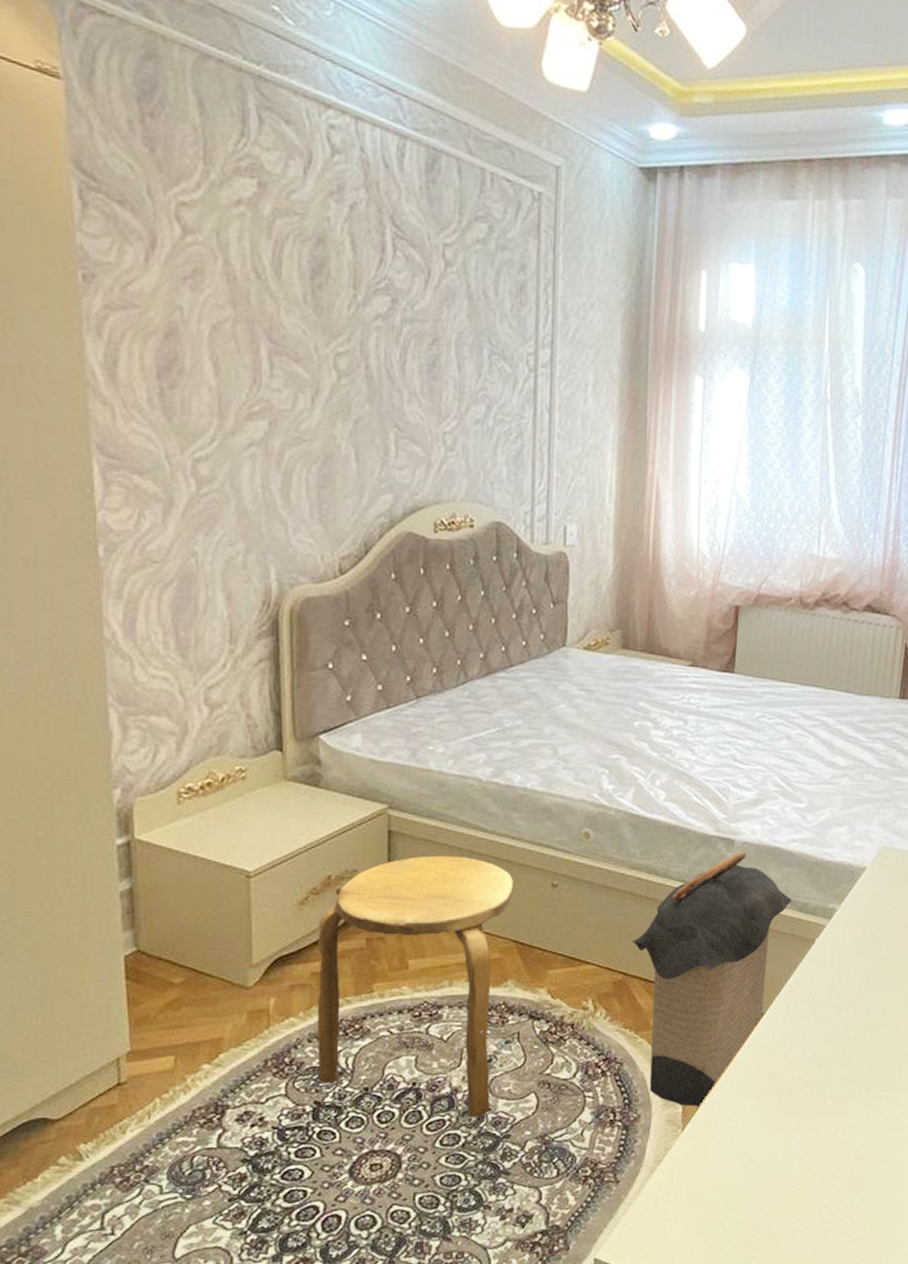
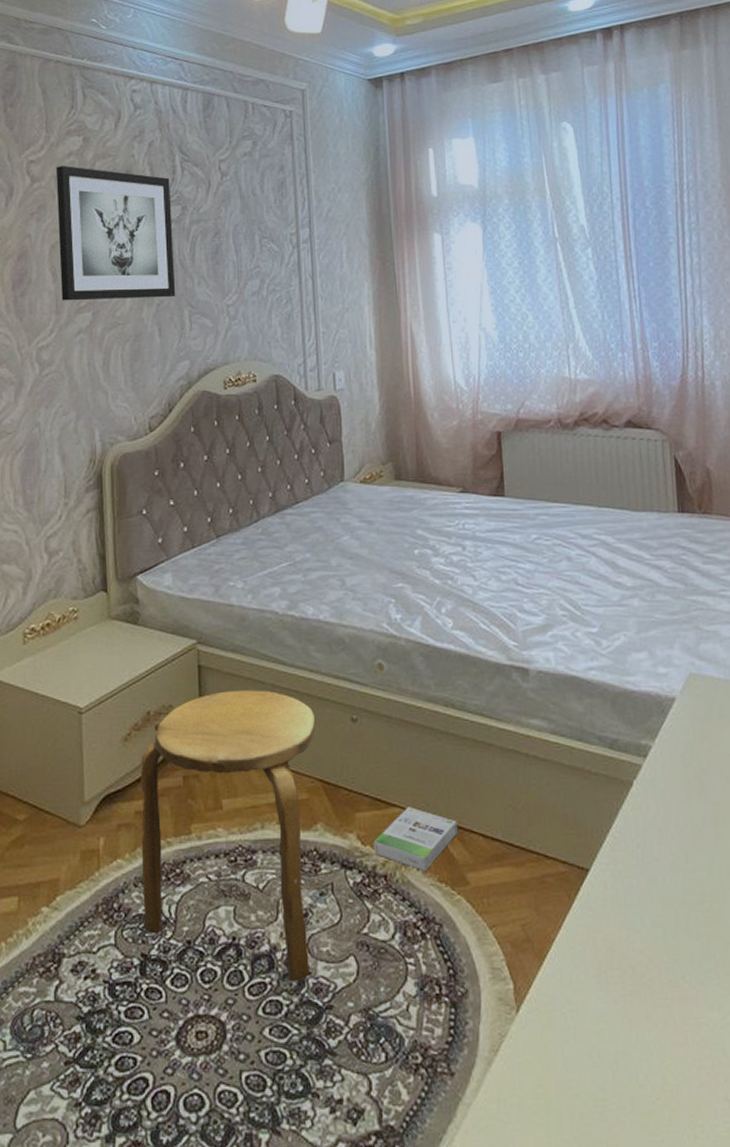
wall art: none [218,216,380,414] -> present [55,166,176,301]
box: none [563,964,647,1020] -> present [373,807,458,872]
laundry hamper: present [632,851,792,1106] -> none [437,681,600,982]

